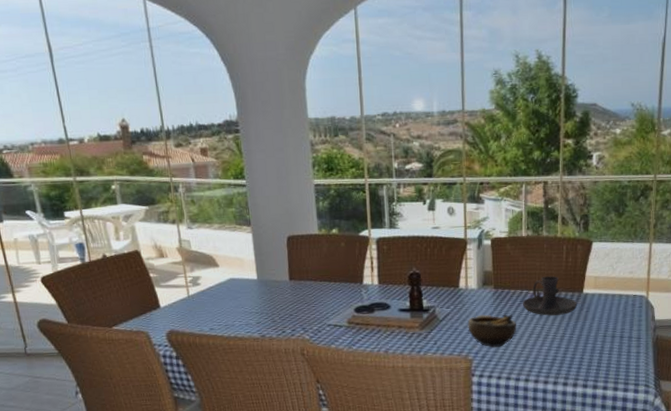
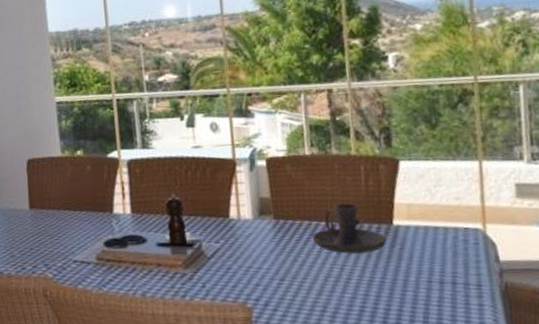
bowl: present [467,314,517,348] -> none [243,250,308,293]

